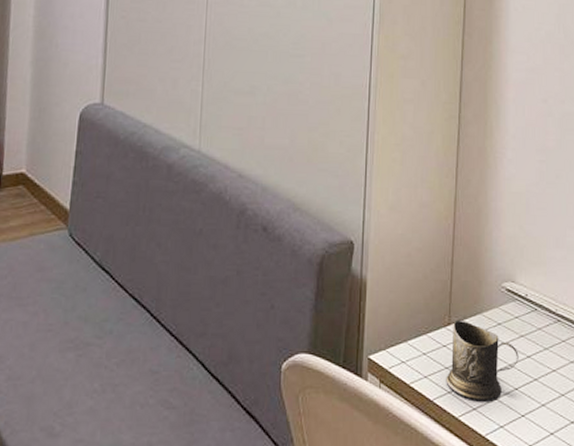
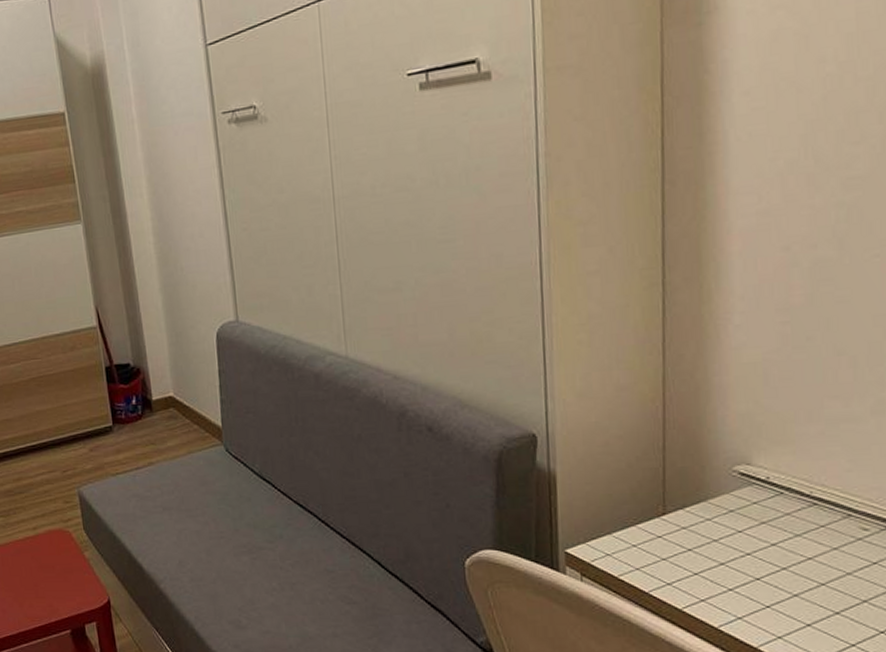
mug: present [446,321,519,400] -> none [663,509,760,592]

